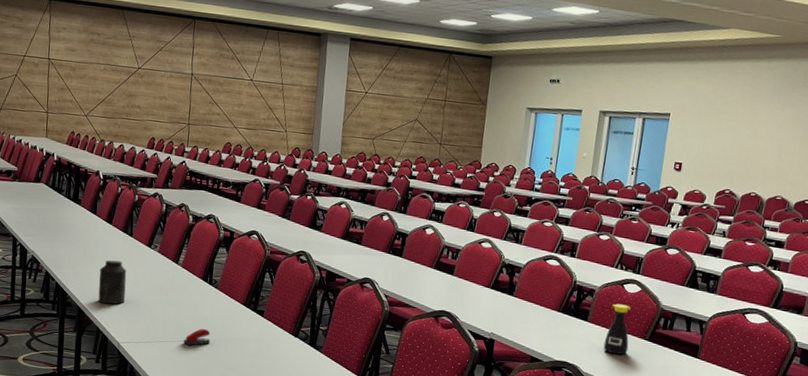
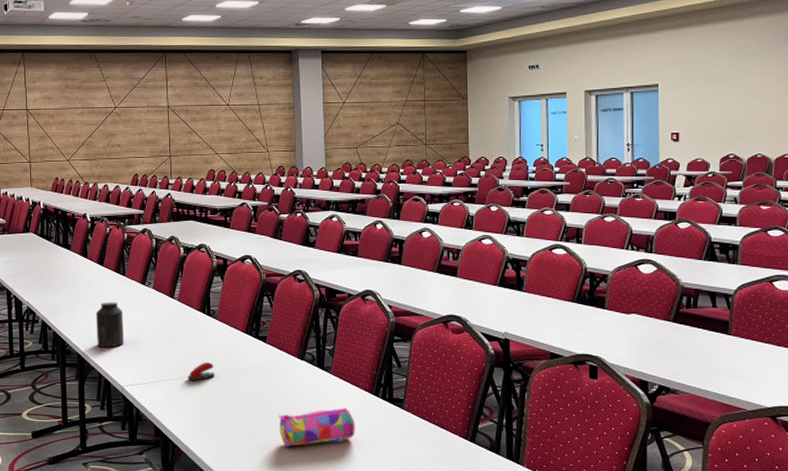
bottle: present [603,304,632,355] -> none [626,287,653,341]

